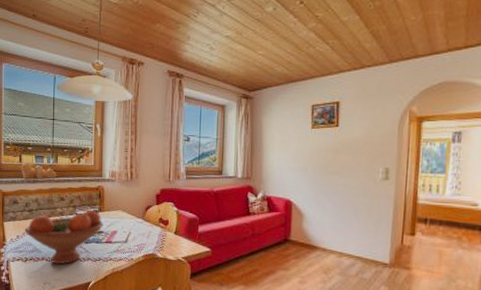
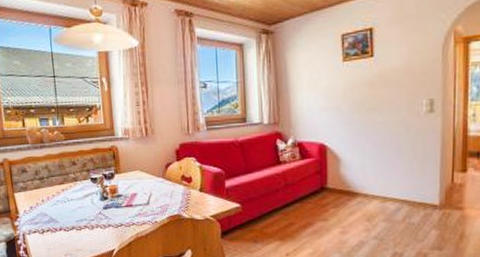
fruit bowl: present [24,209,103,265] -> none [37,172,122,234]

